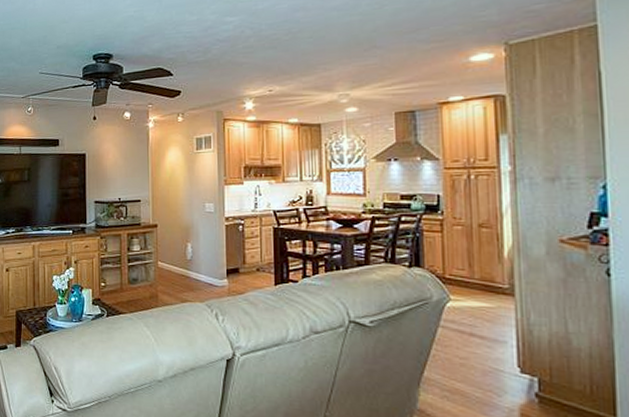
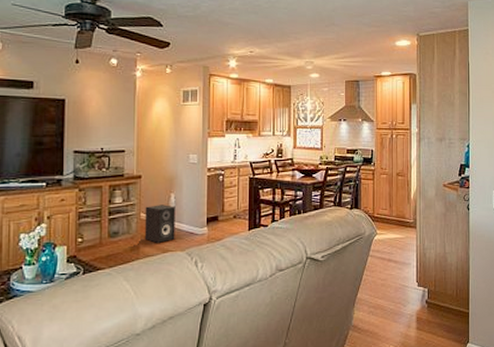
speaker: none [162,254,194,292] -> present [144,204,175,243]

